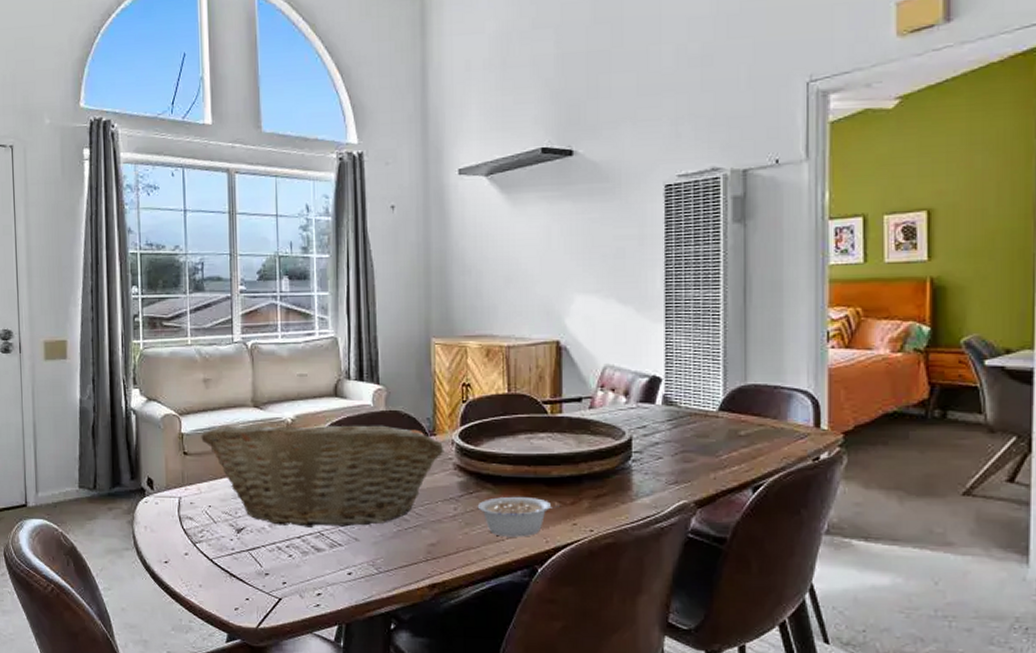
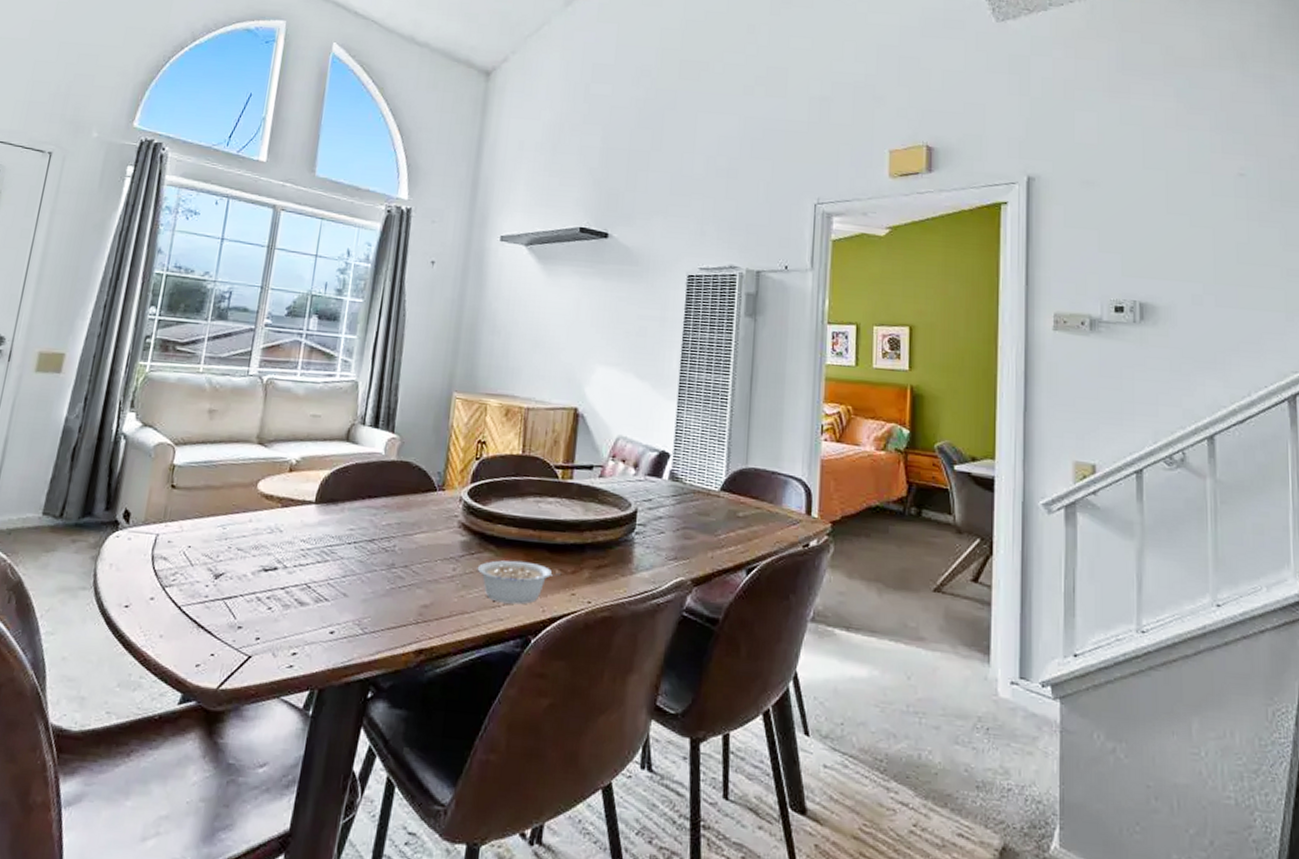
fruit basket: present [201,420,444,528] -> none [194,459,451,581]

